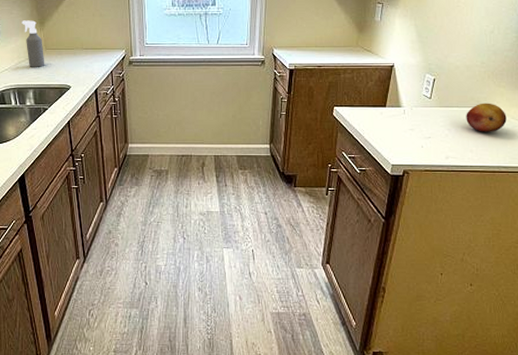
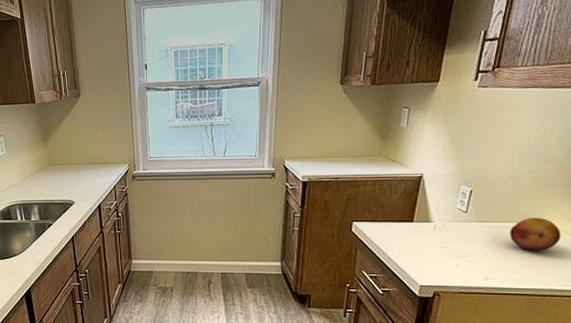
spray bottle: present [22,20,45,67] -> none [26,136,49,183]

